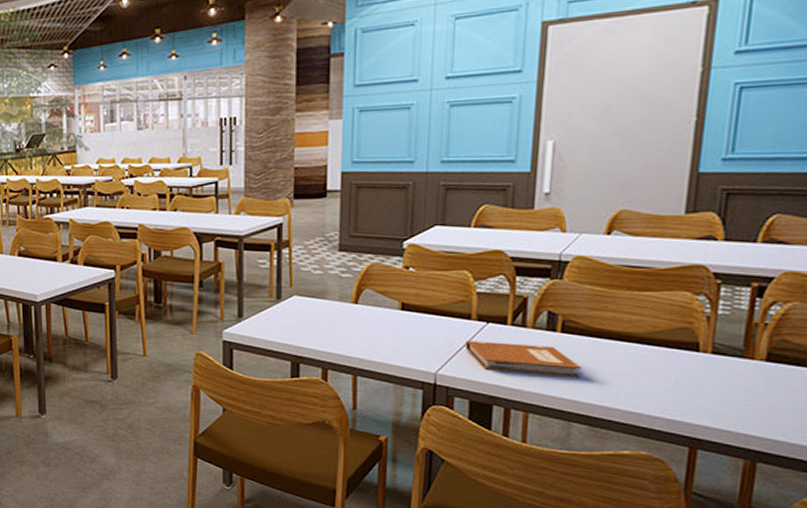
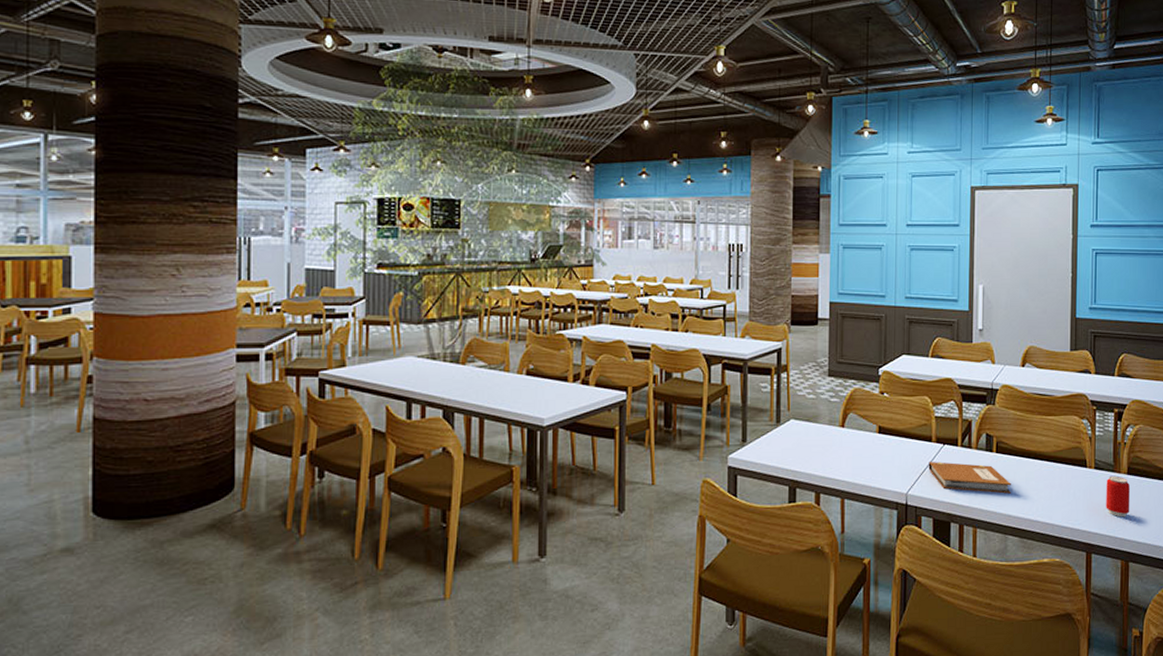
beverage can: none [725,362,768,411] -> present [1106,475,1130,518]

